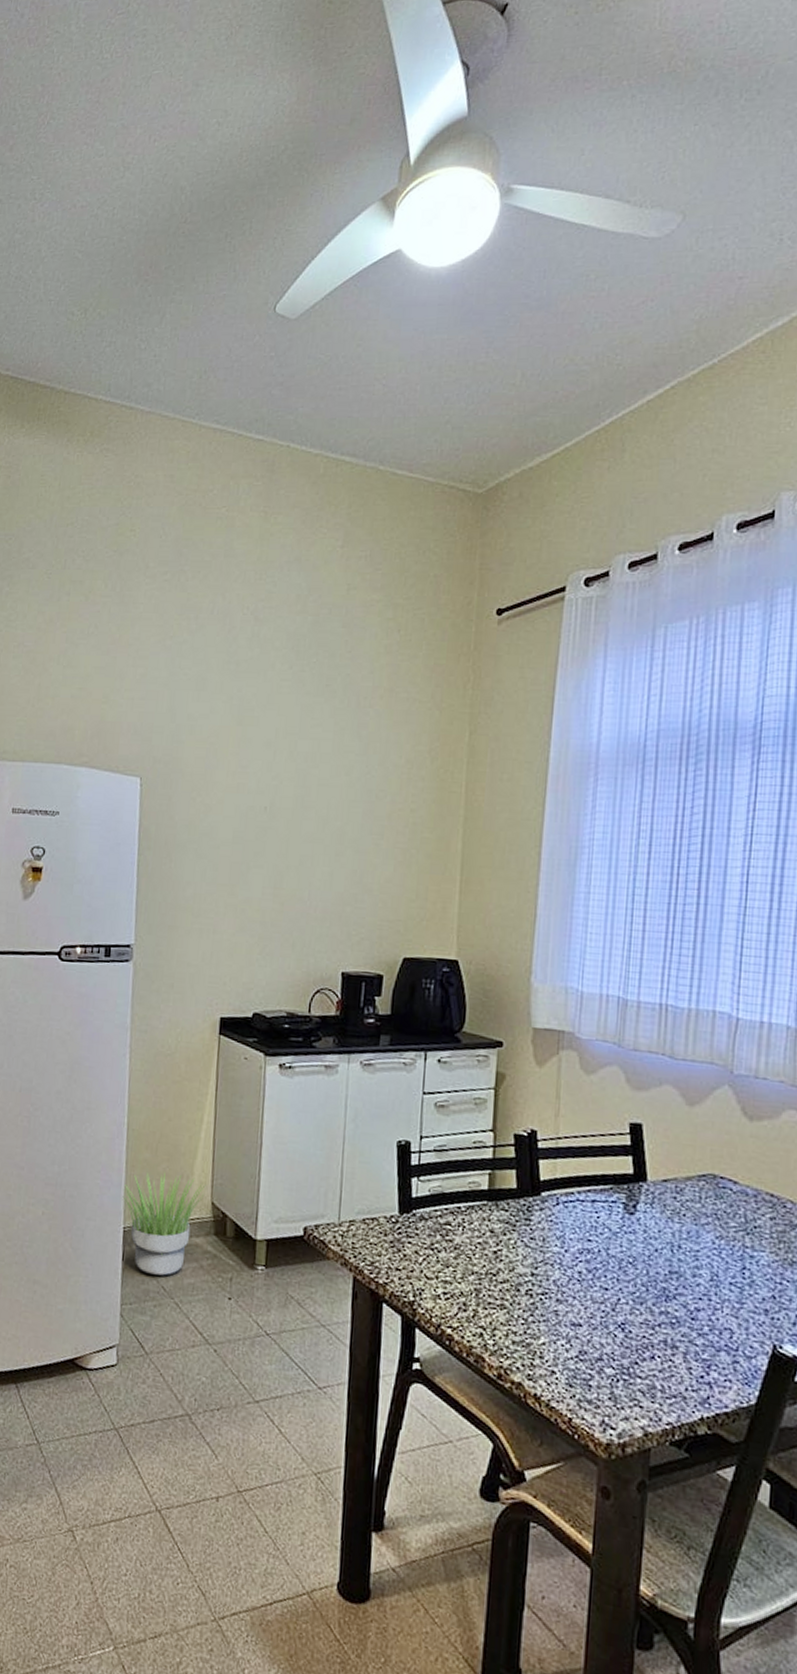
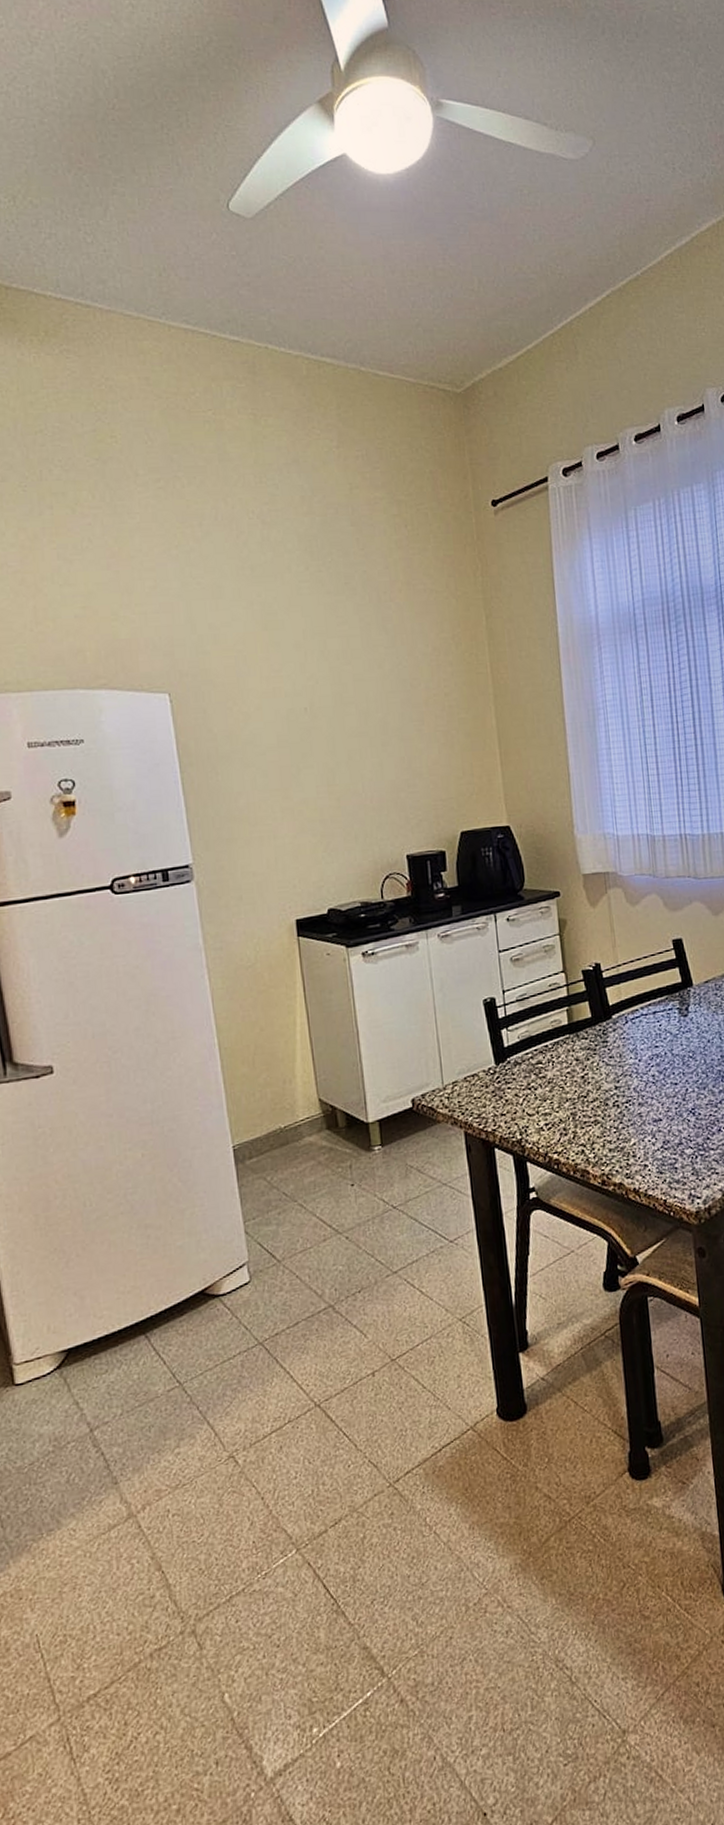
potted plant: present [122,1172,206,1276] -> none [225,1080,310,1185]

